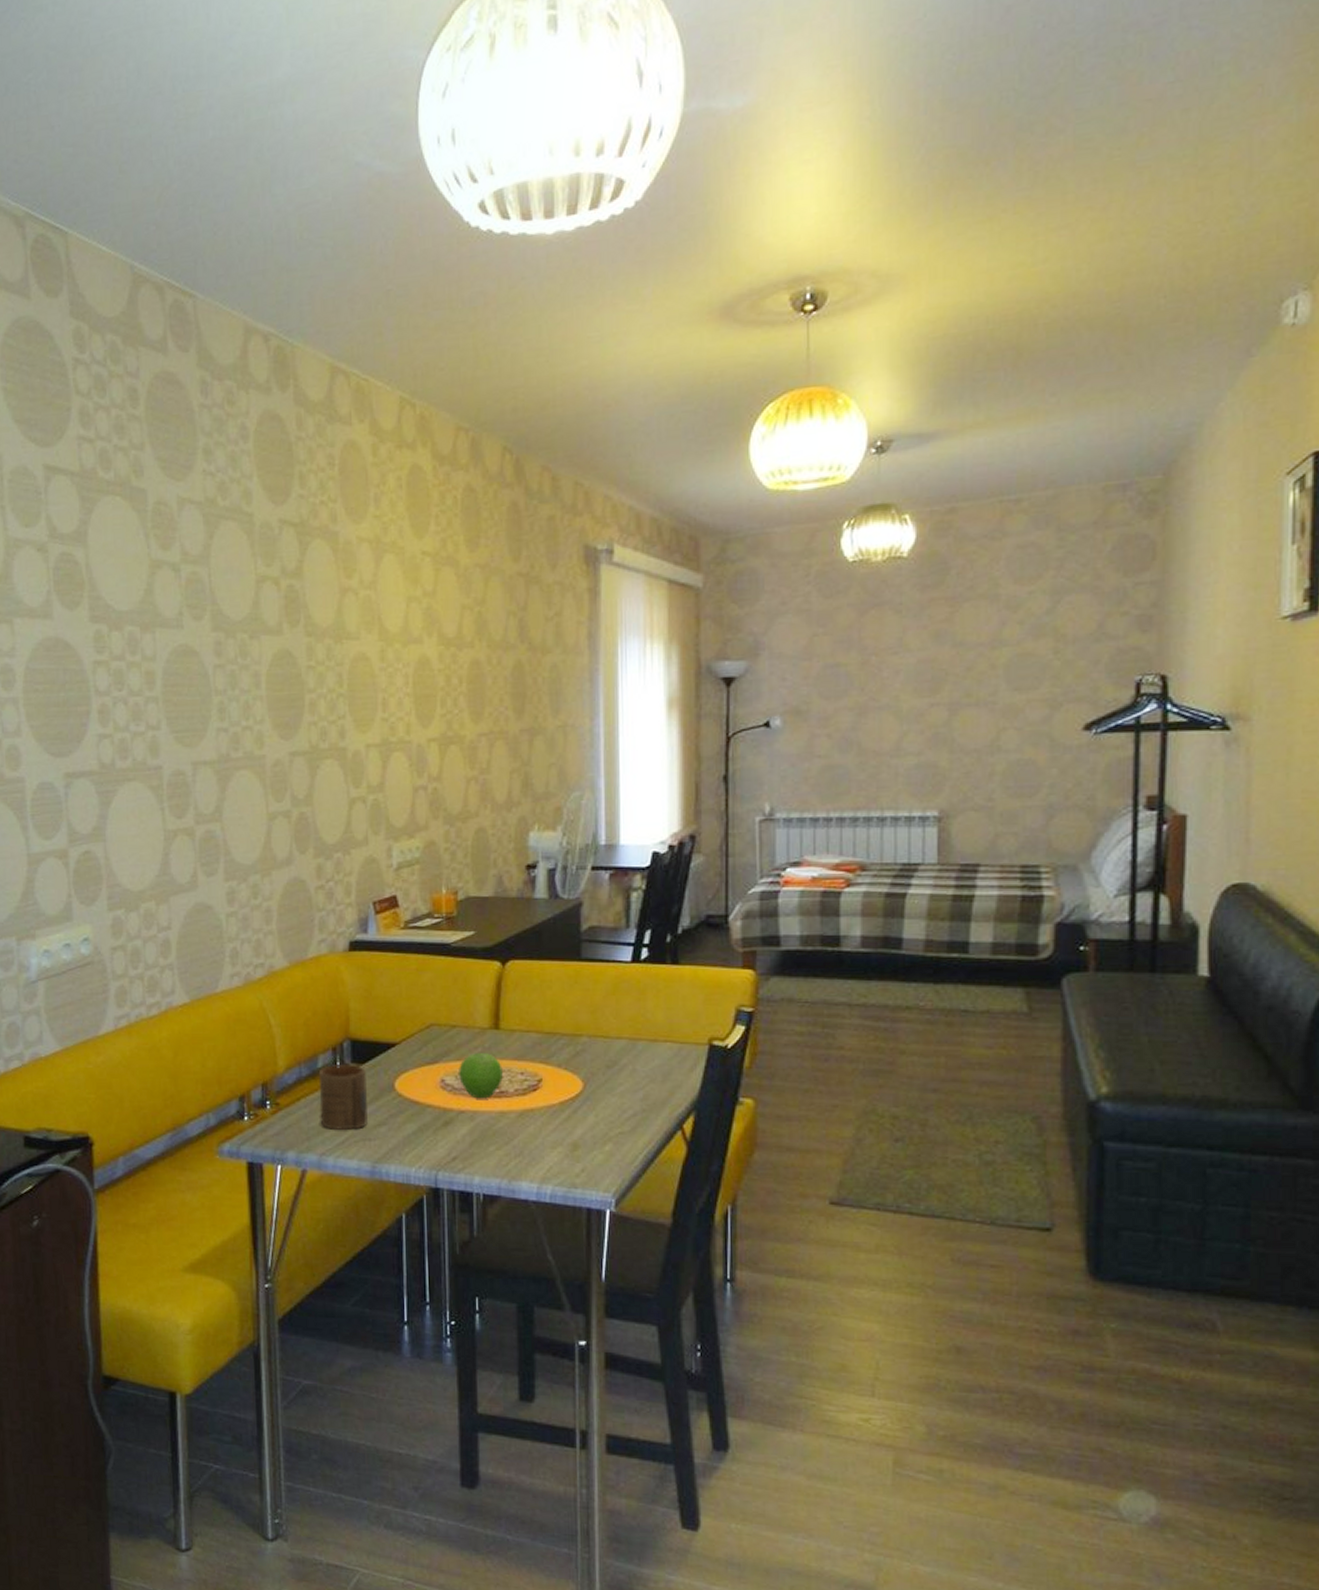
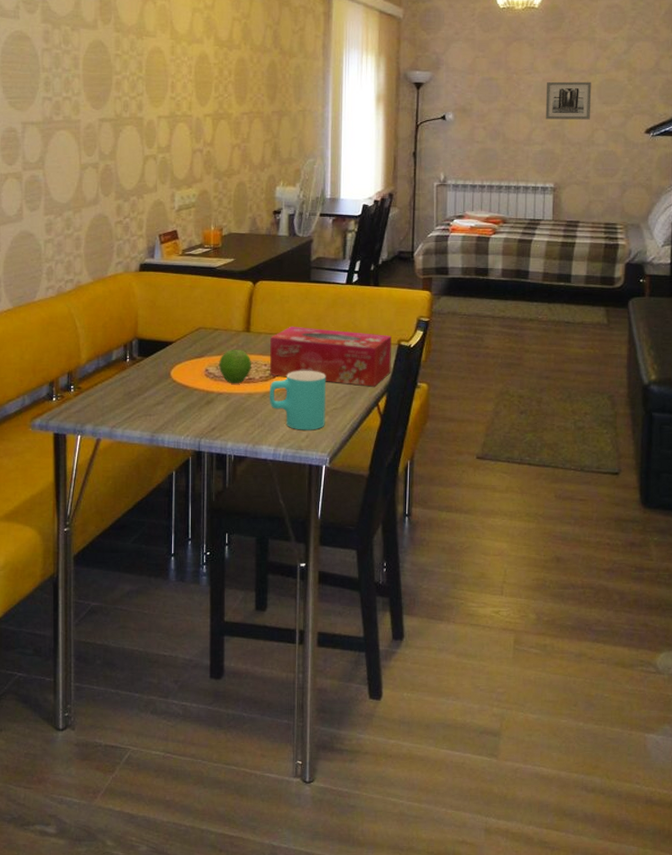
cup: present [318,1063,368,1131] -> none [112,357,149,409]
tissue box: none [527,1020,700,1103] -> present [270,326,391,387]
cup: none [528,1080,608,1162] -> present [269,370,326,431]
wall art: none [922,659,995,719] -> present [545,81,592,120]

